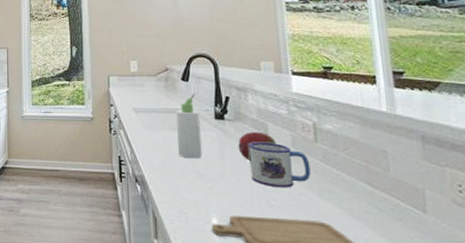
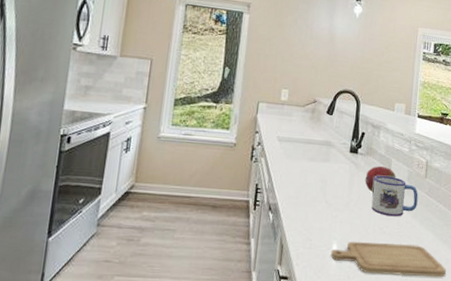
bottle: present [175,94,202,159] -> none [313,127,338,189]

